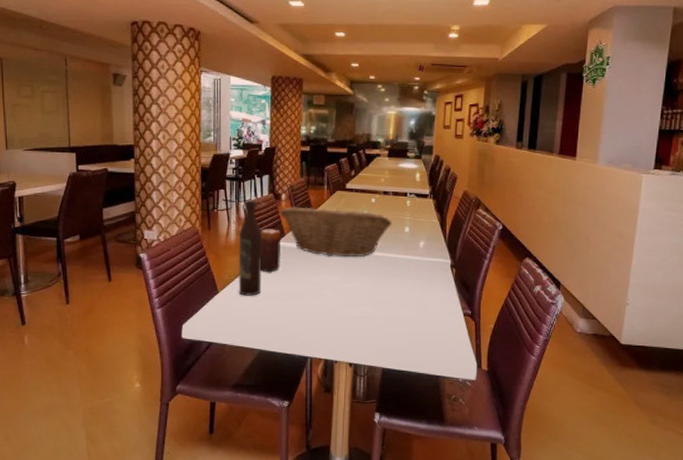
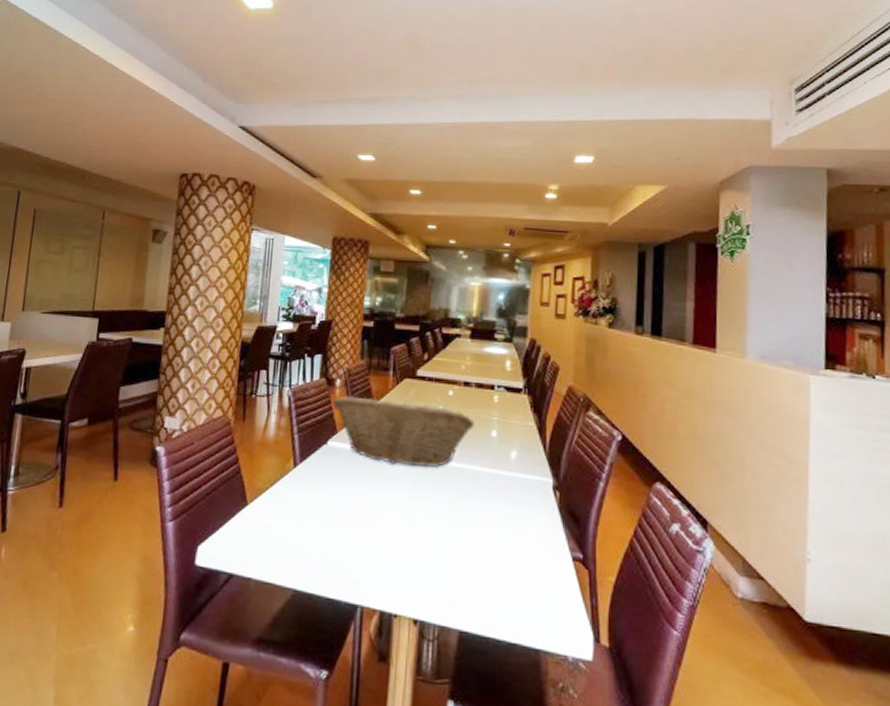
wine bottle: present [238,199,262,296] -> none [272,383,308,512]
candle: present [260,229,280,273] -> none [303,423,332,482]

